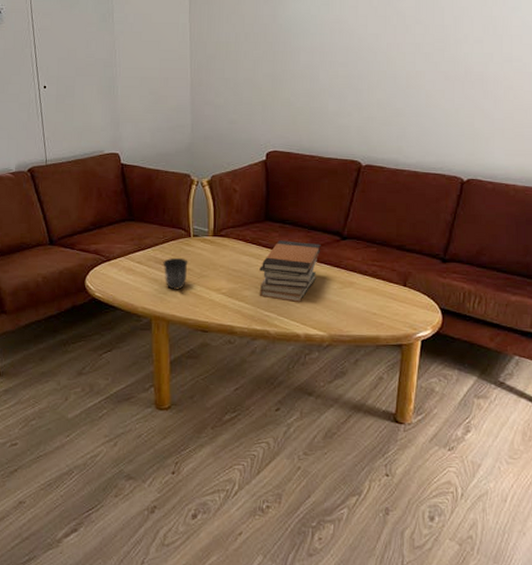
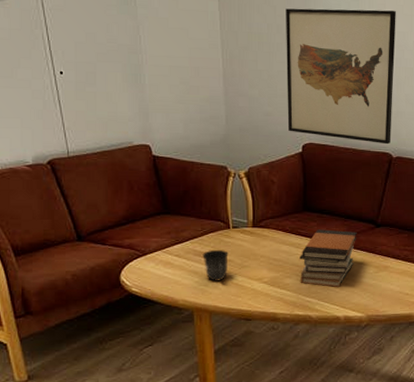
wall art: none [252,13,369,152] -> present [286,8,396,145]

